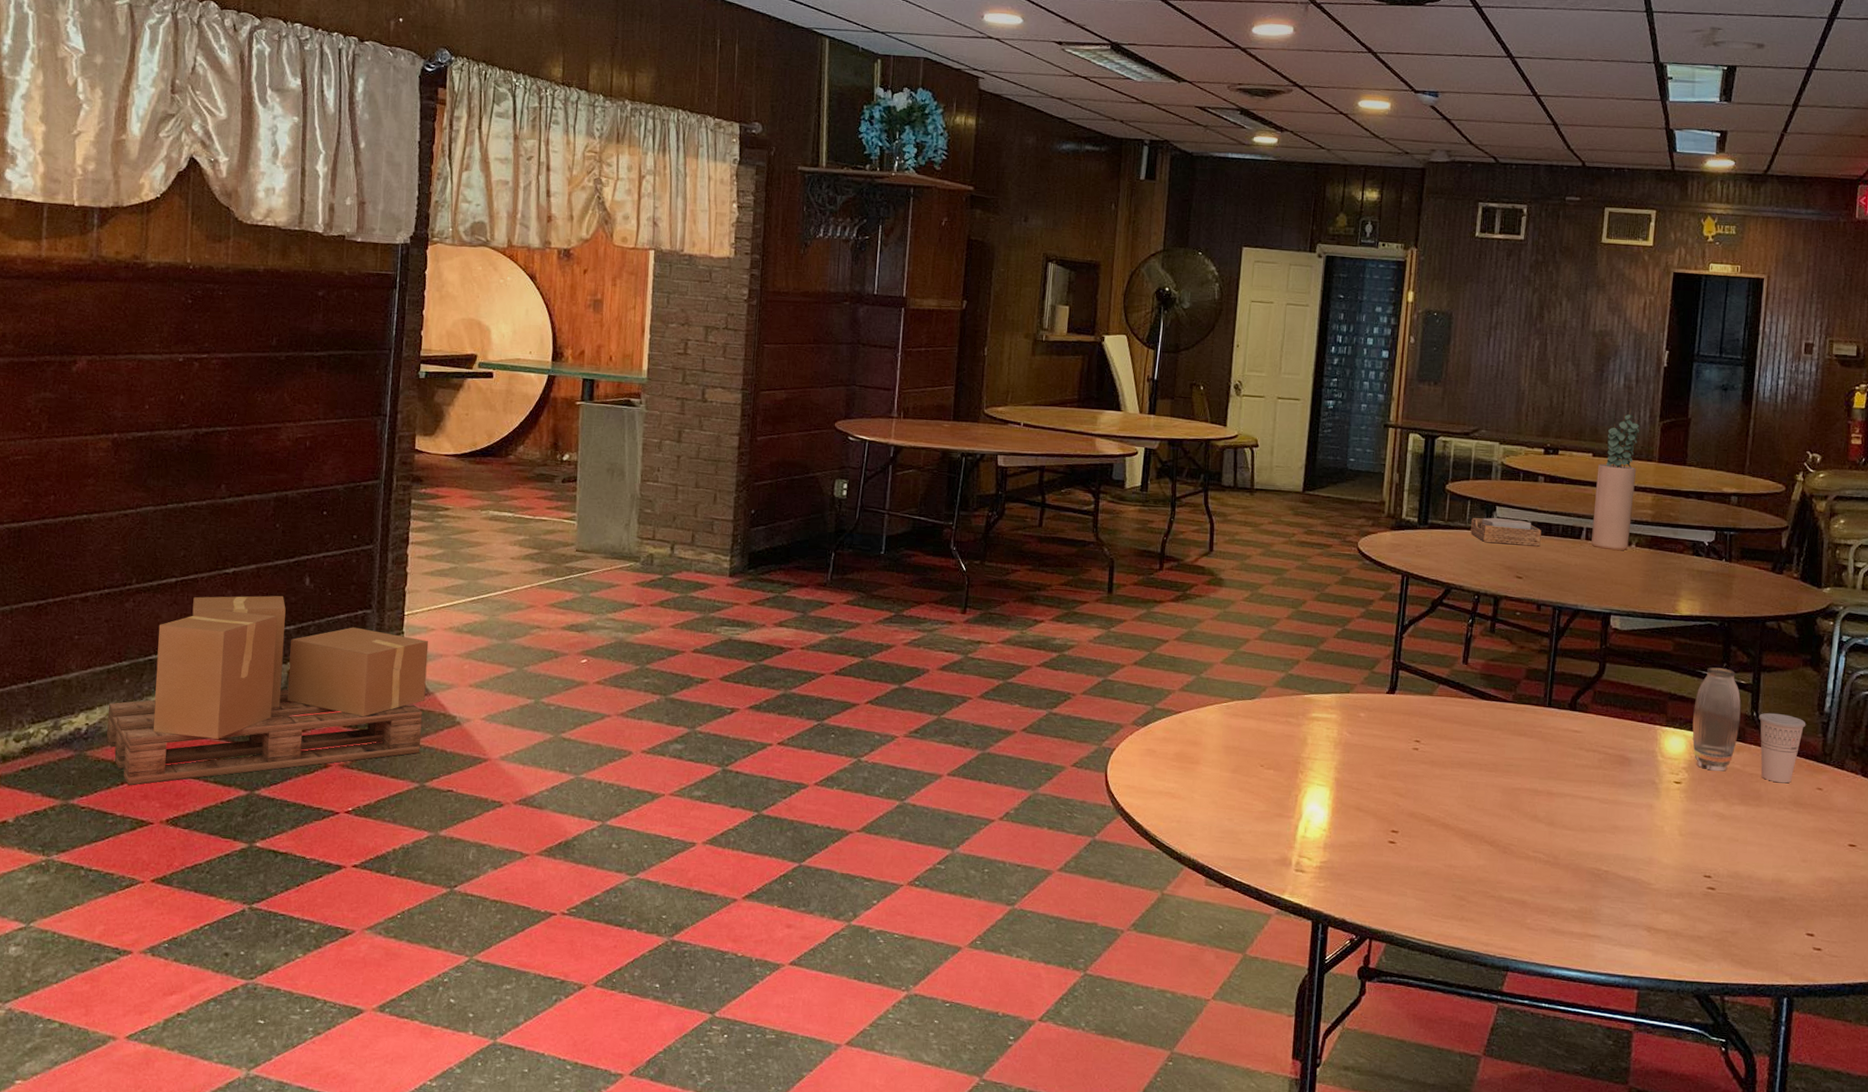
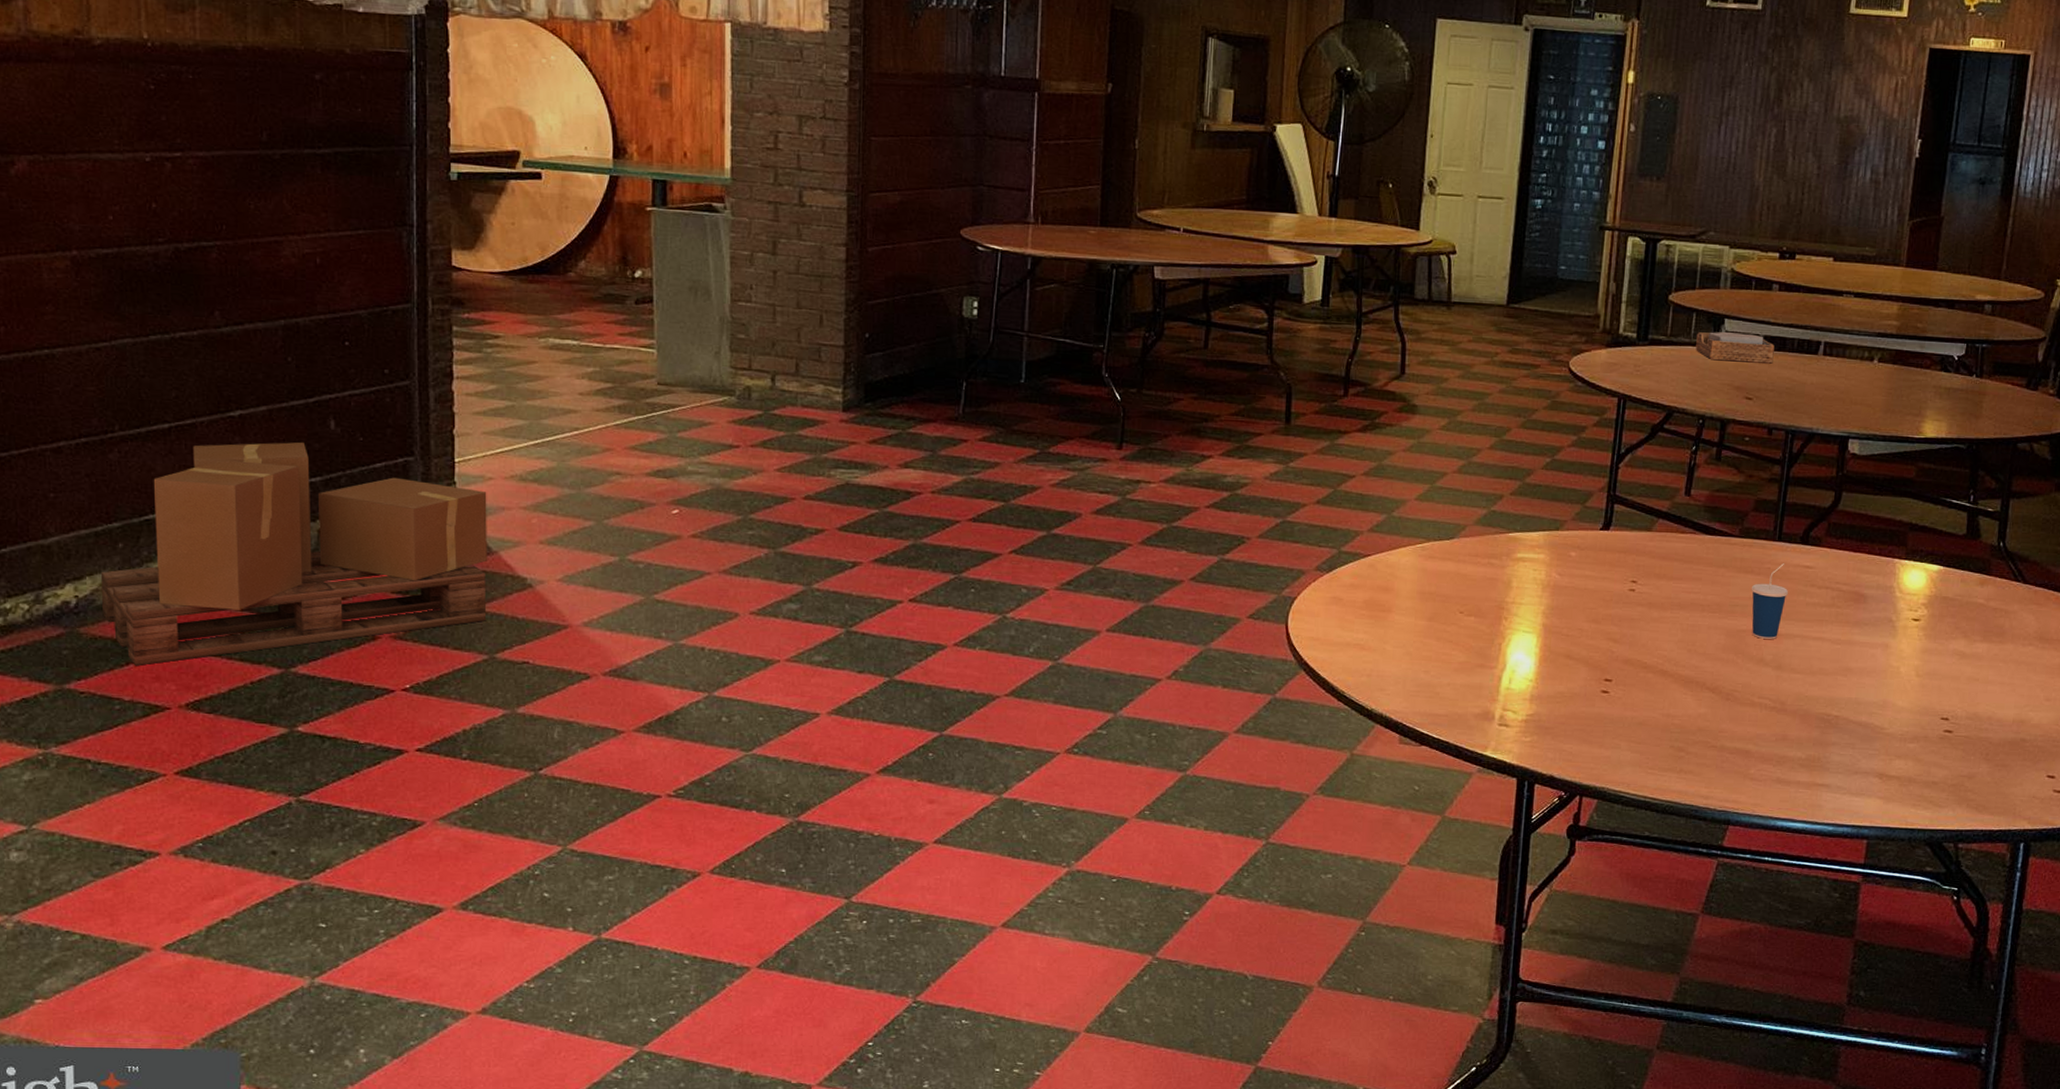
cup: none [1524,726,1559,797] -> present [1751,562,1789,639]
vase: present [1591,408,1641,551] -> none [1829,205,1888,368]
vase: present [1692,667,1741,771] -> none [1933,494,1988,607]
cup: present [1758,712,1806,784] -> none [2005,542,2056,618]

